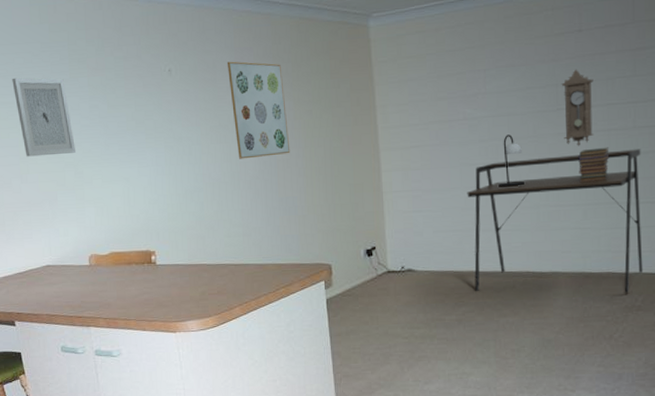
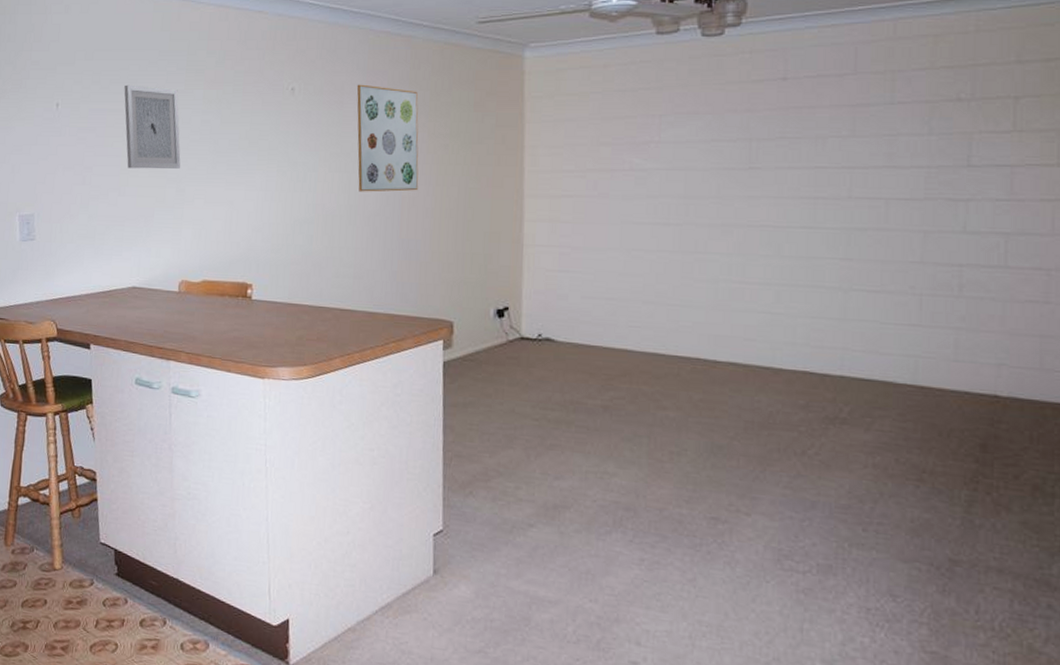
desk: present [467,149,643,293] -> none [627,223,857,400]
table lamp: present [498,134,526,187] -> none [667,192,702,255]
pendulum clock: present [561,69,594,146] -> none [756,123,799,214]
book stack: present [578,147,610,182] -> none [772,218,815,258]

